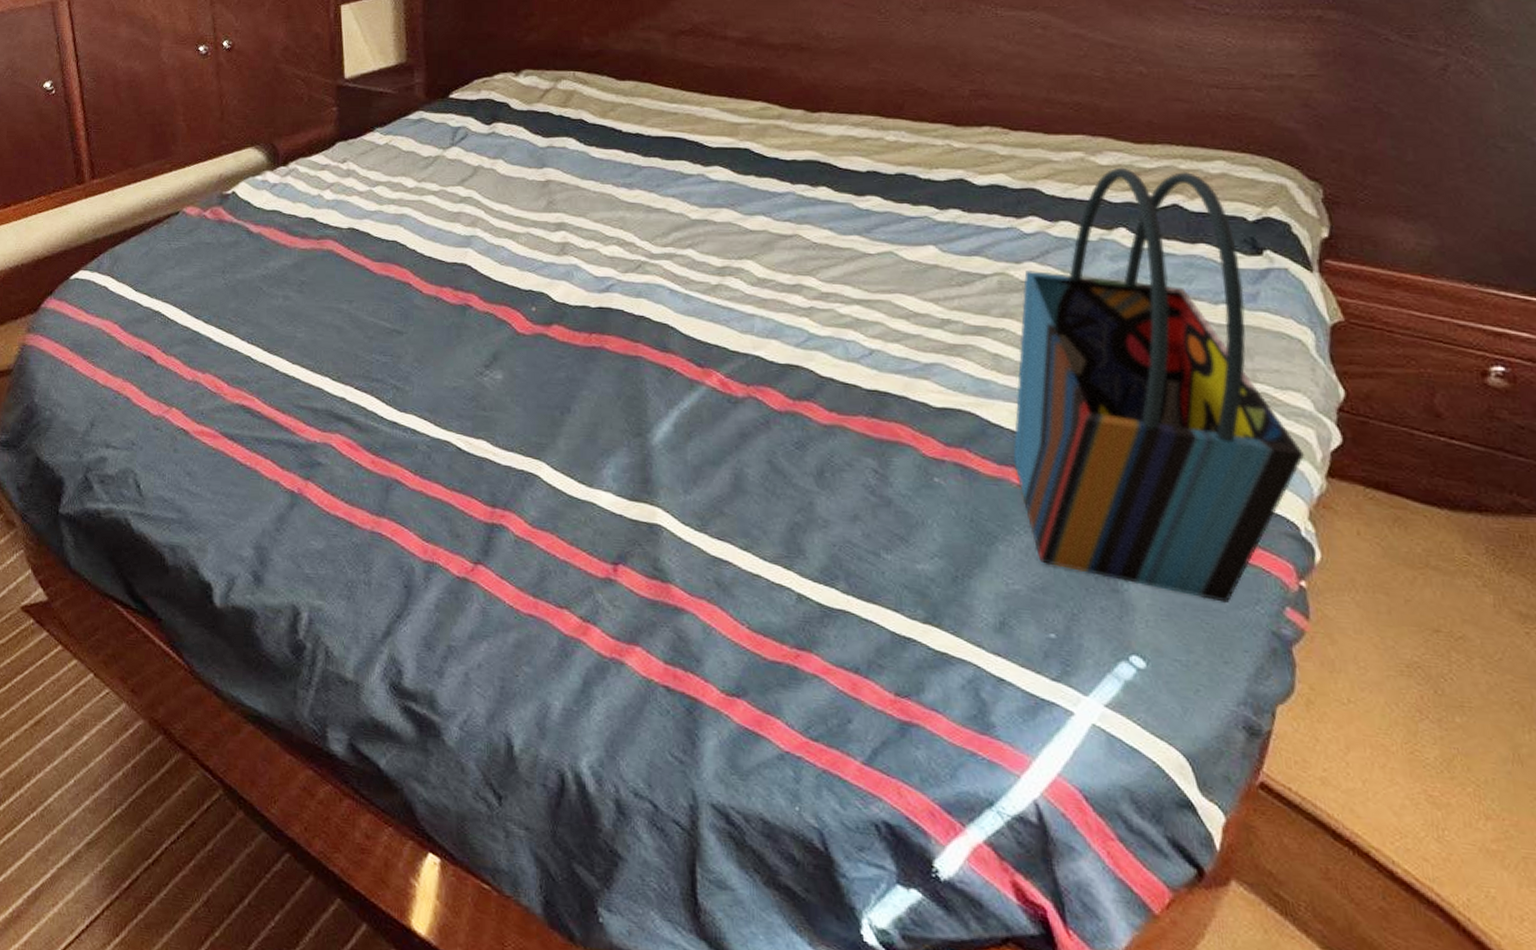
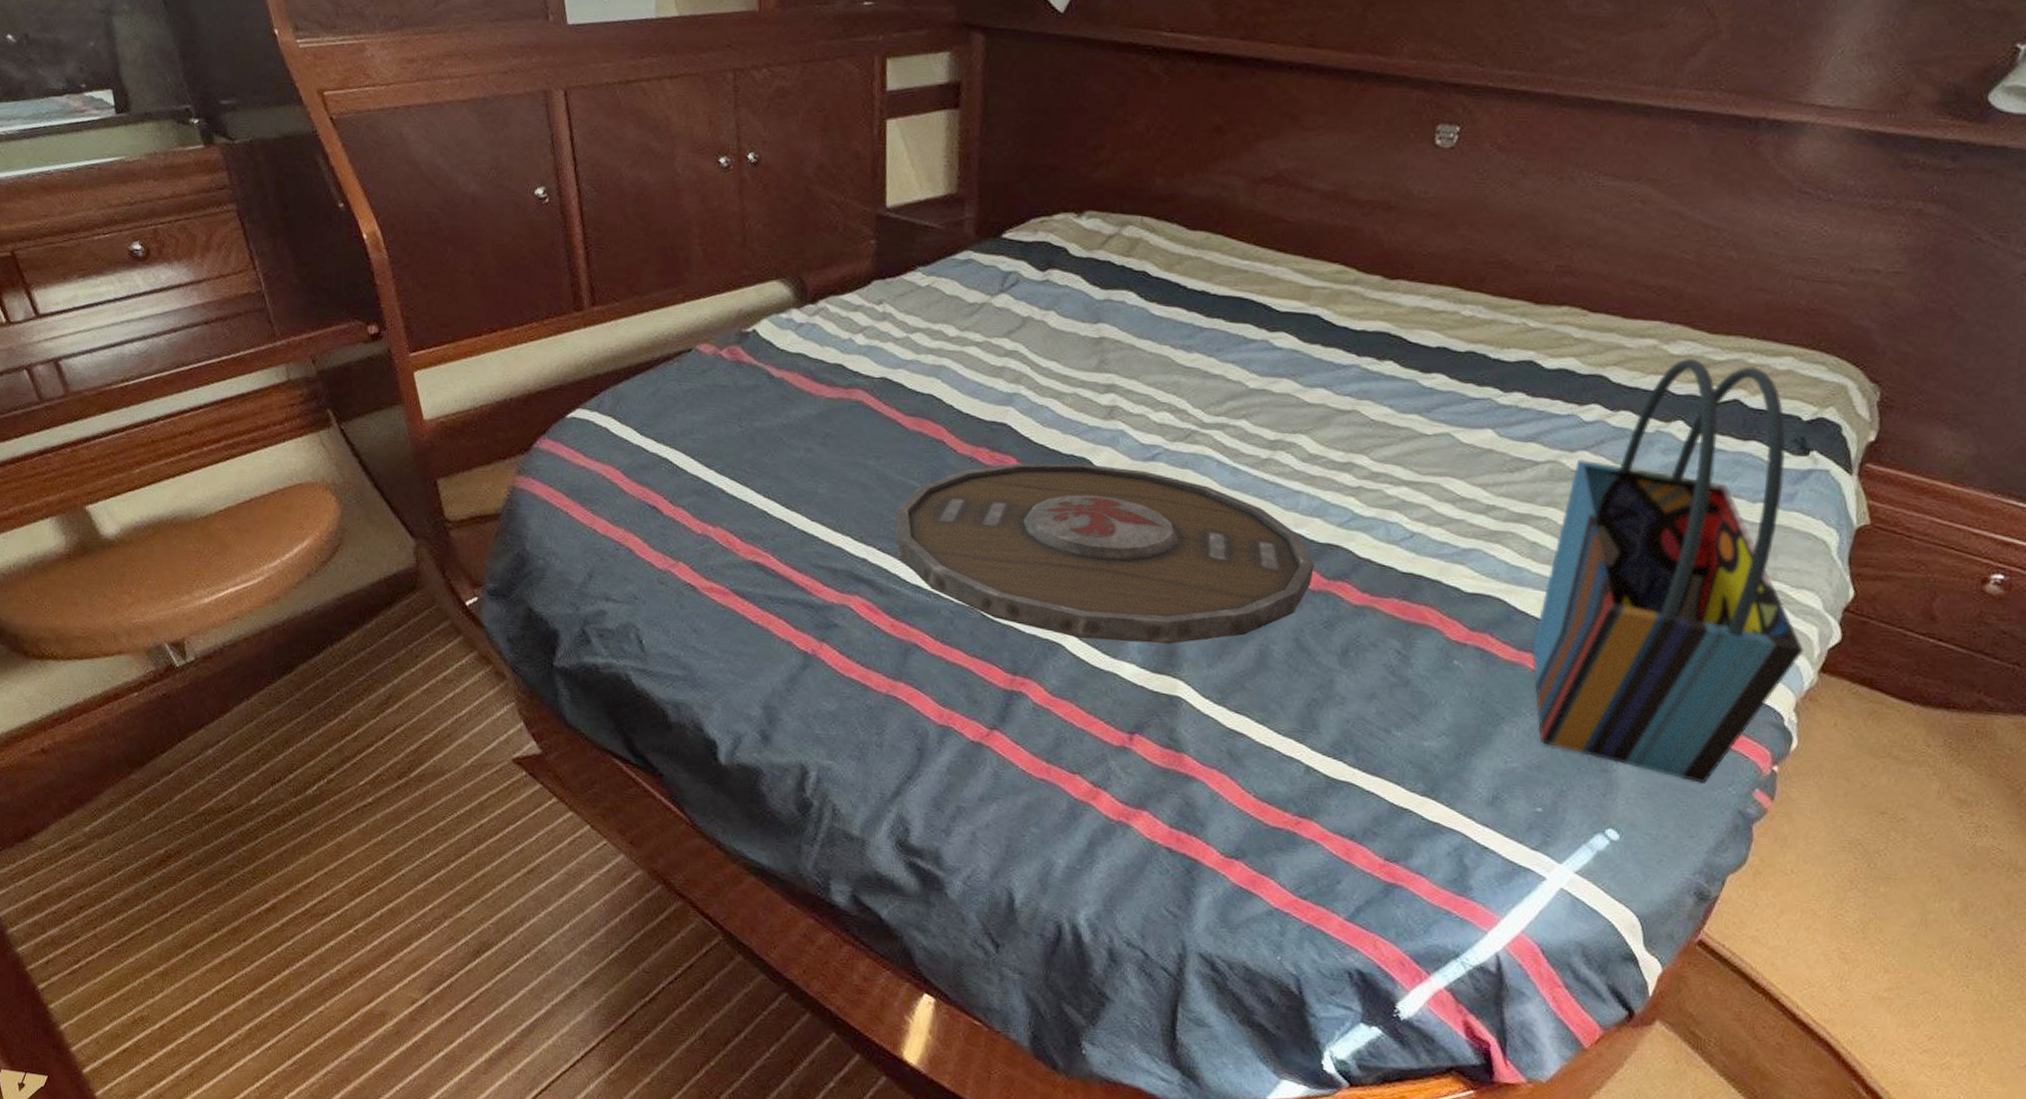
serving tray: none [370,297,778,472] -> present [895,462,1315,645]

